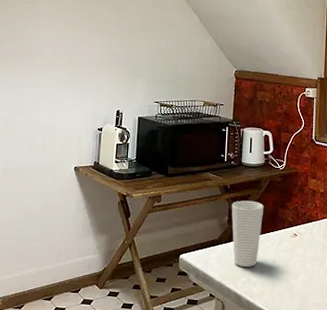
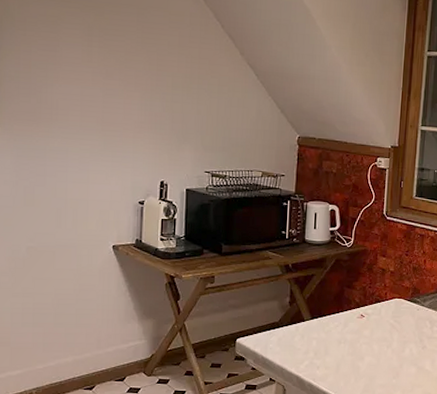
cup: present [231,200,264,267] -> none [293,280,330,350]

